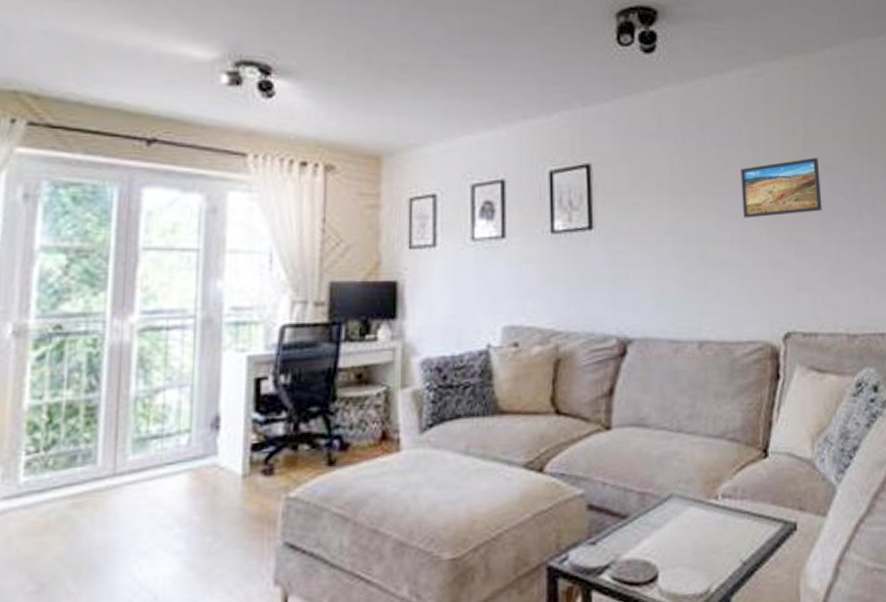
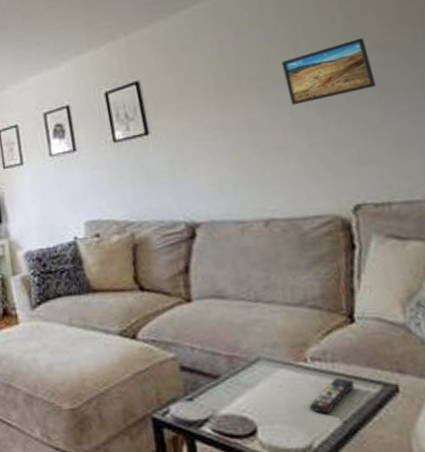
remote control: none [714,516,759,556] -> present [310,378,355,414]

